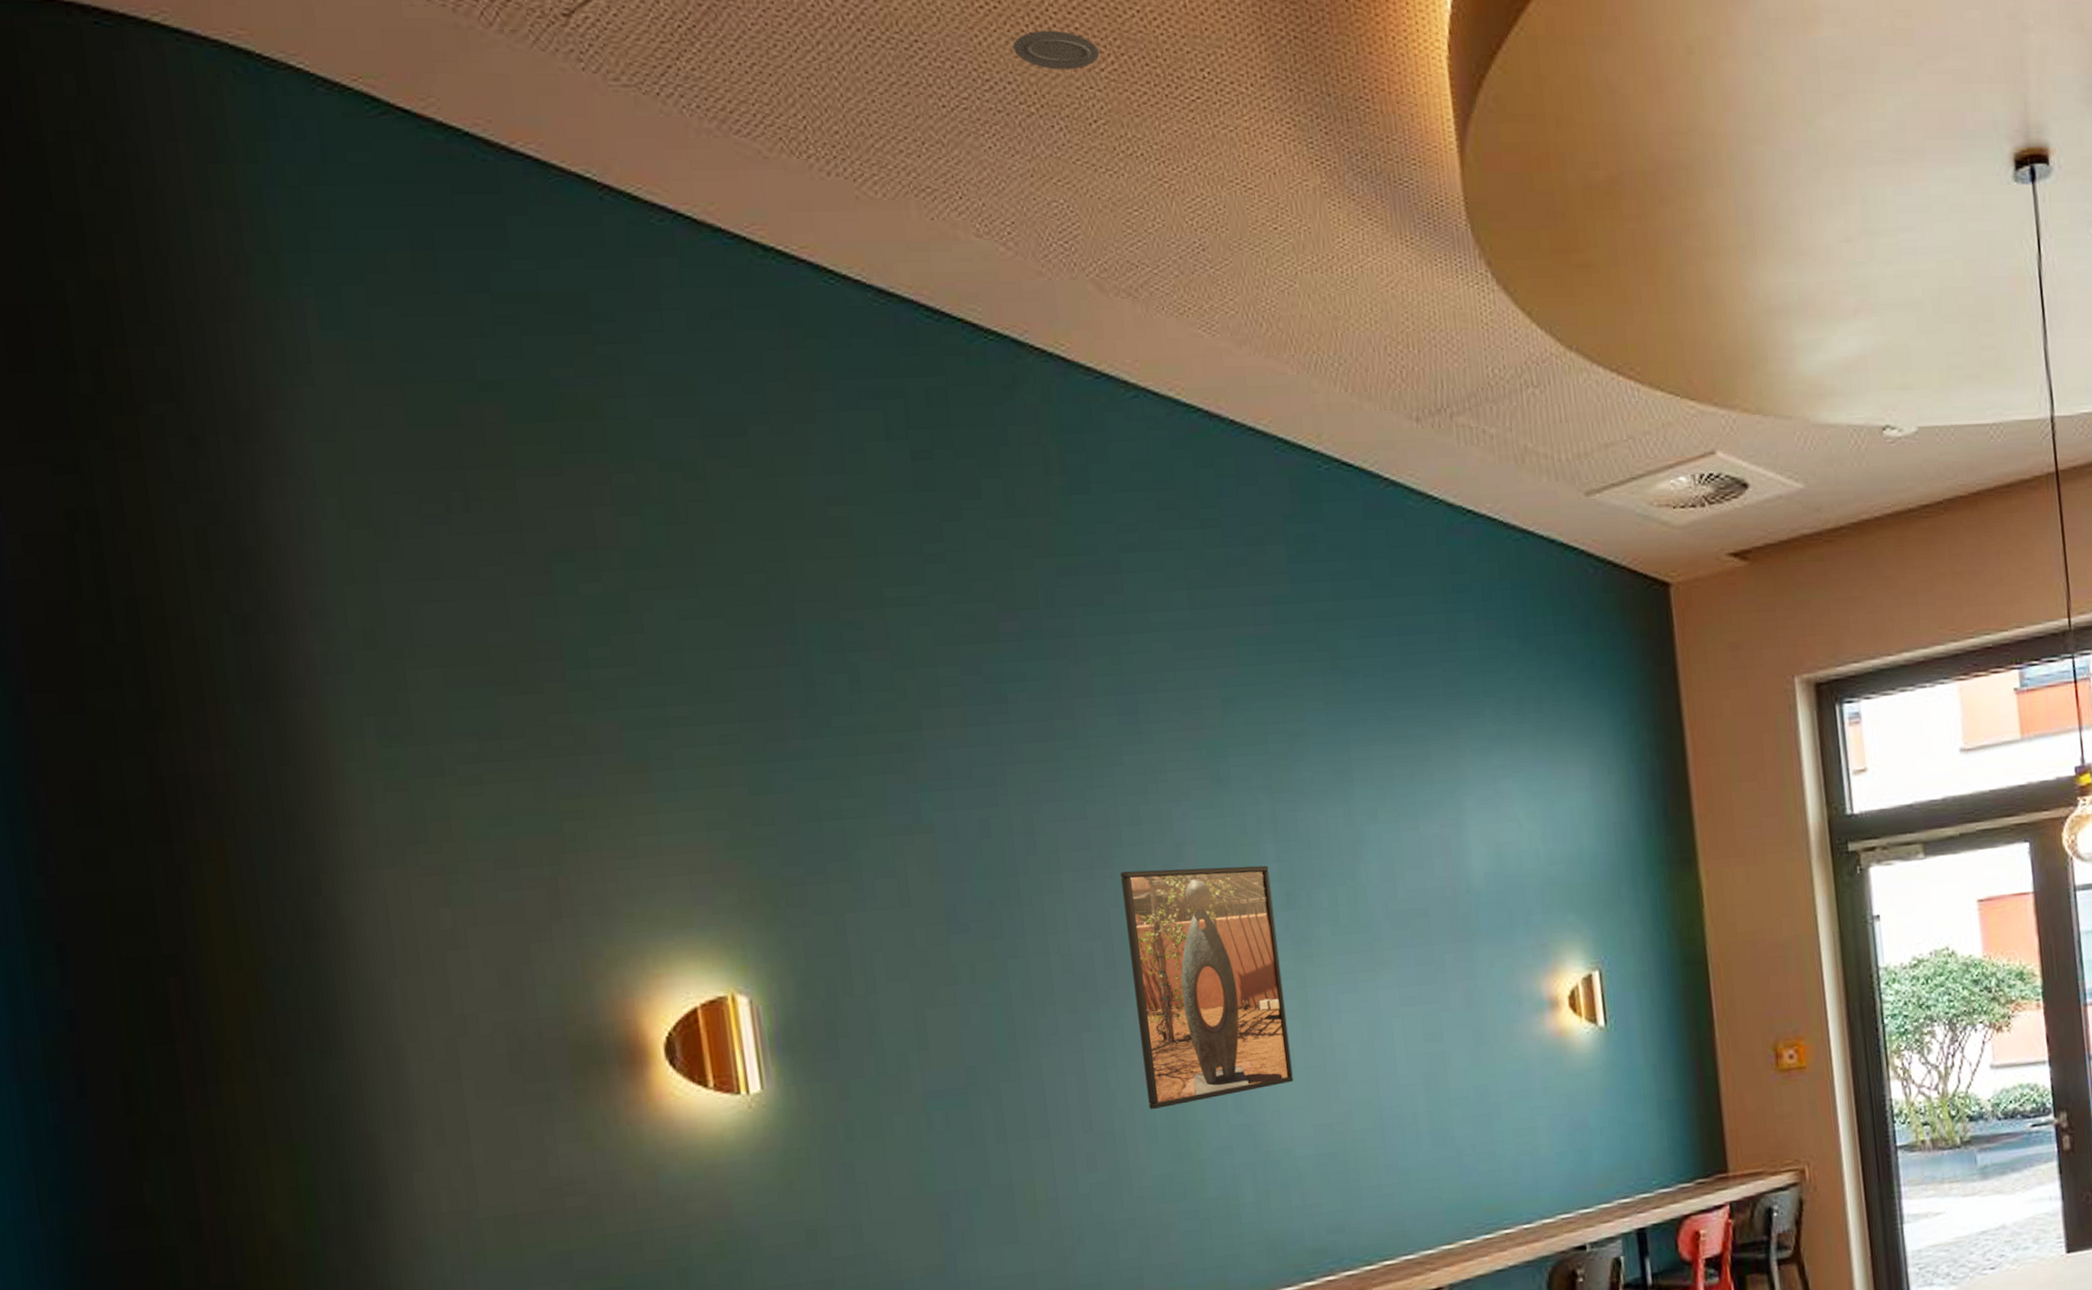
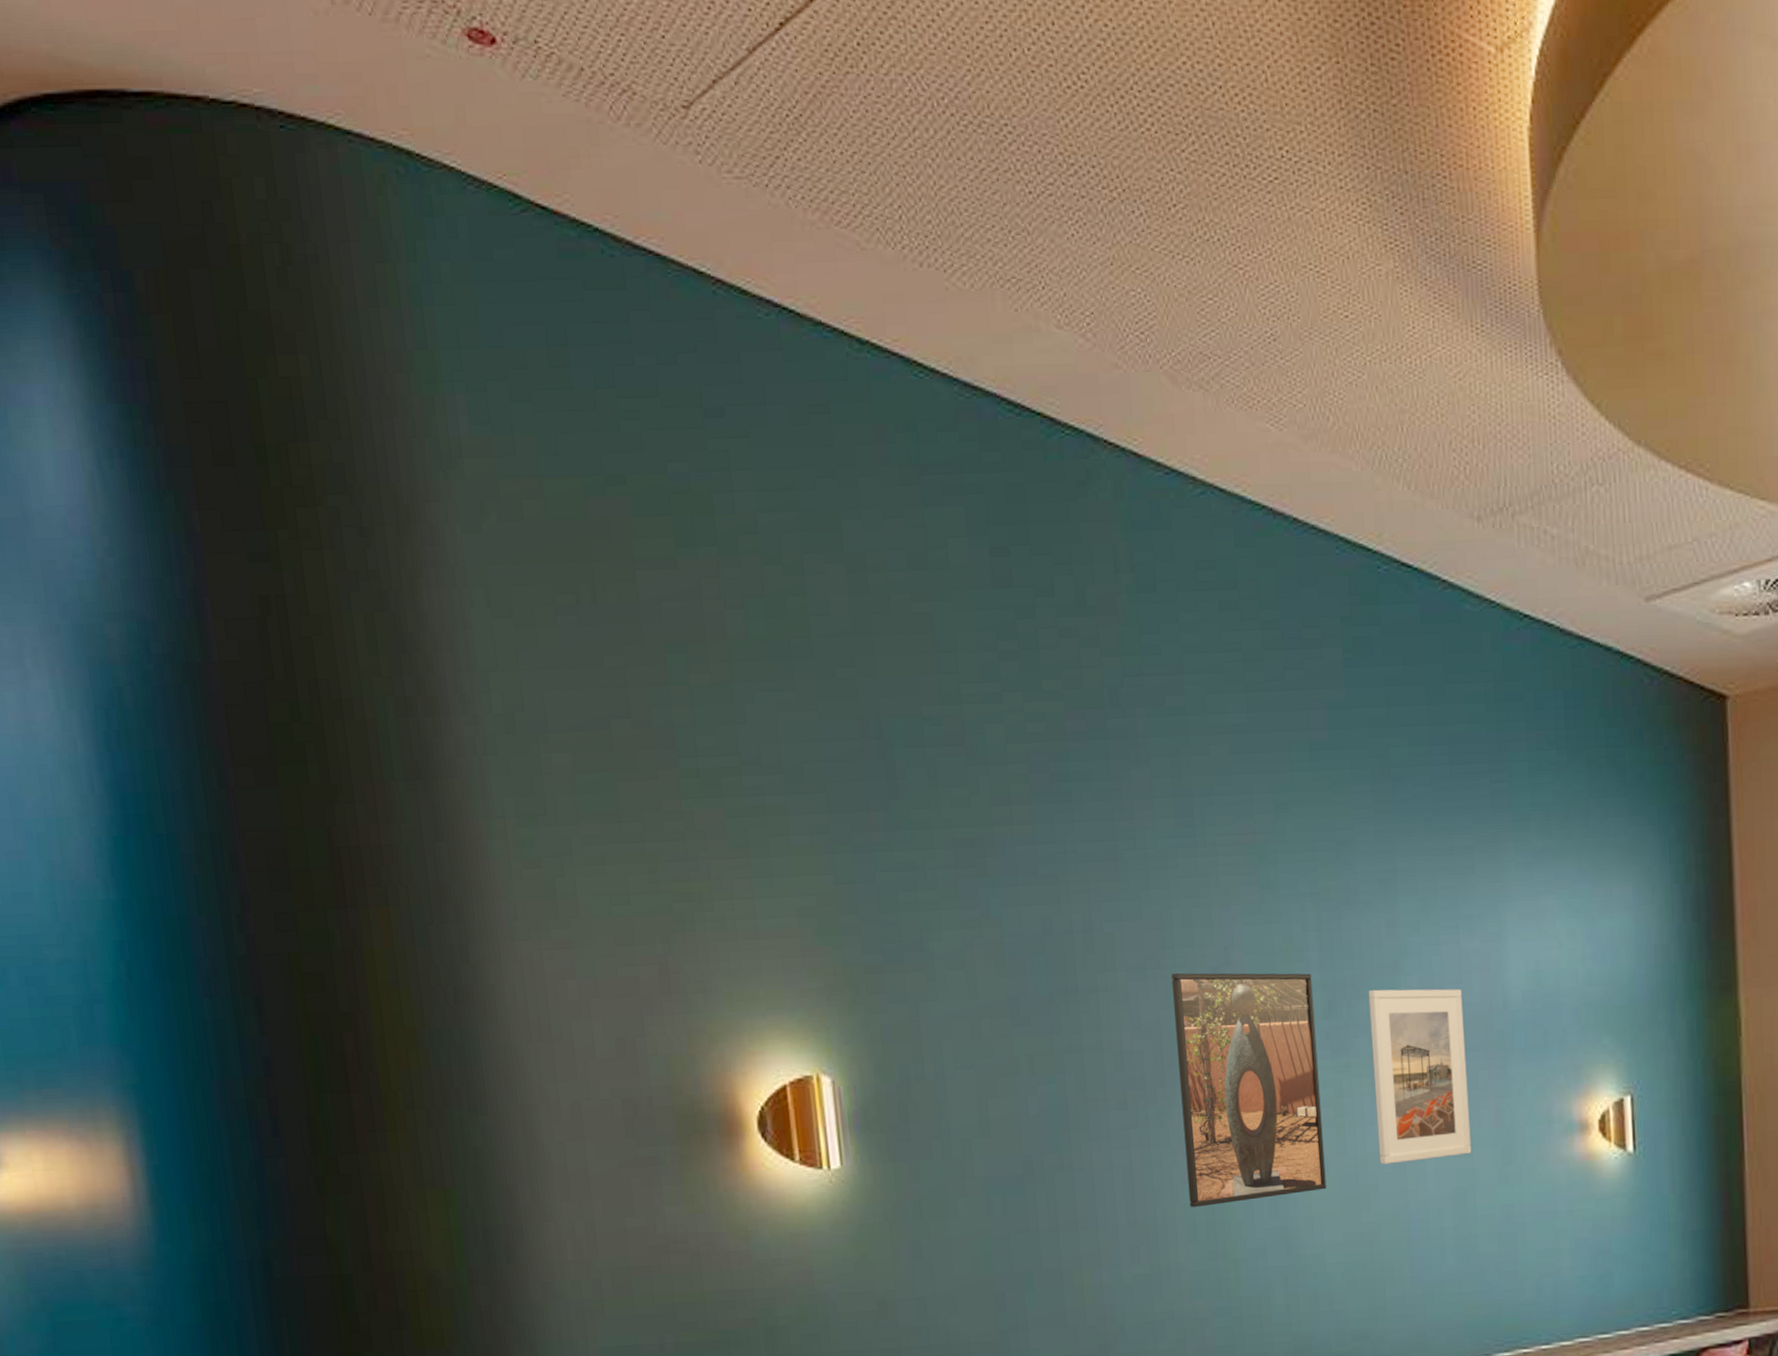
recessed light: present [1013,30,1100,70] -> none [1098,109,1181,152]
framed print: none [1327,874,1442,1053] -> present [1368,989,1472,1165]

